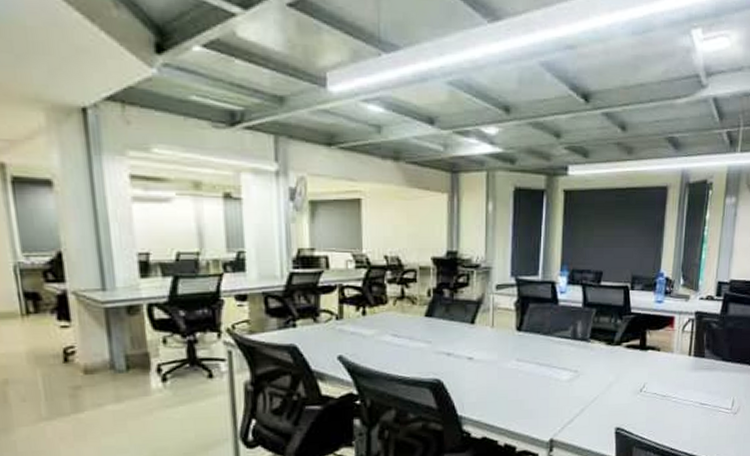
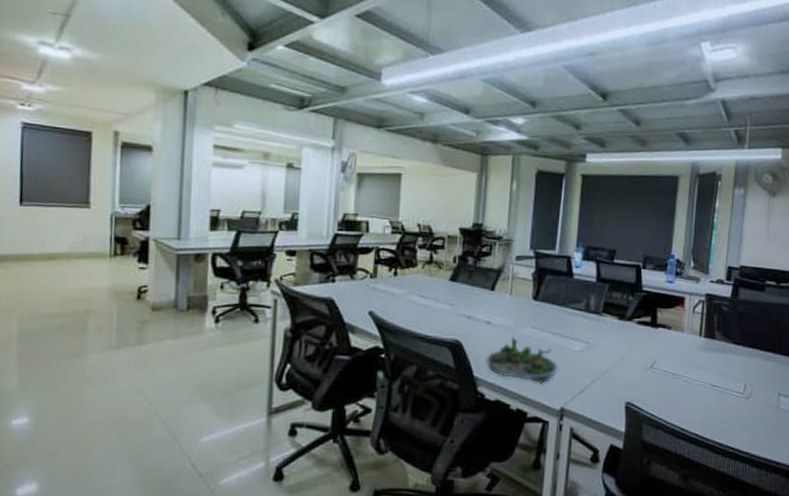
succulent planter: none [469,371,547,417] -> present [485,337,559,384]

